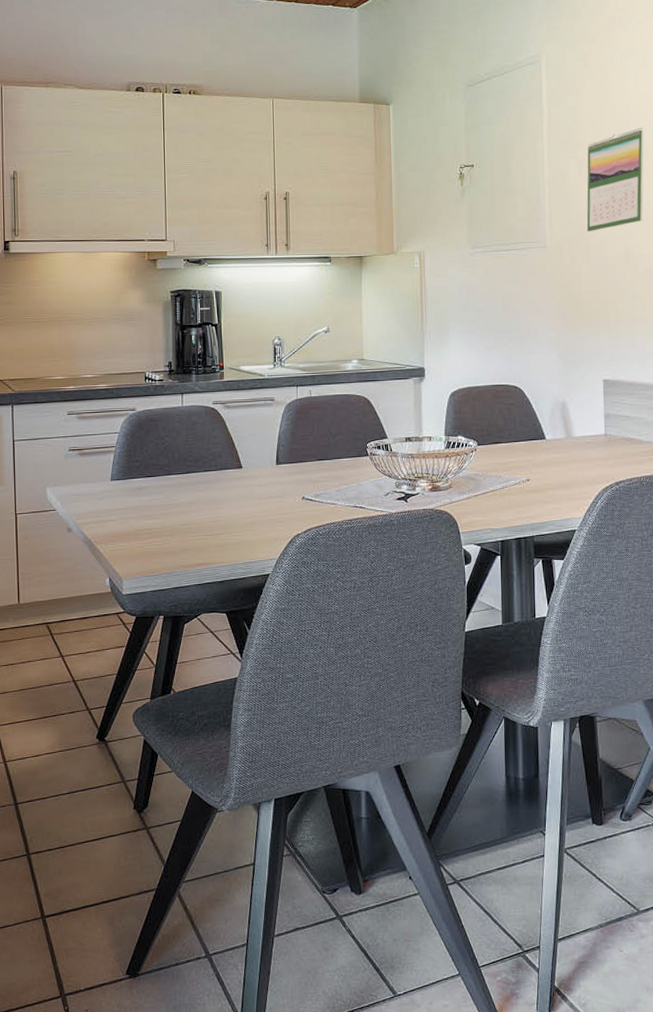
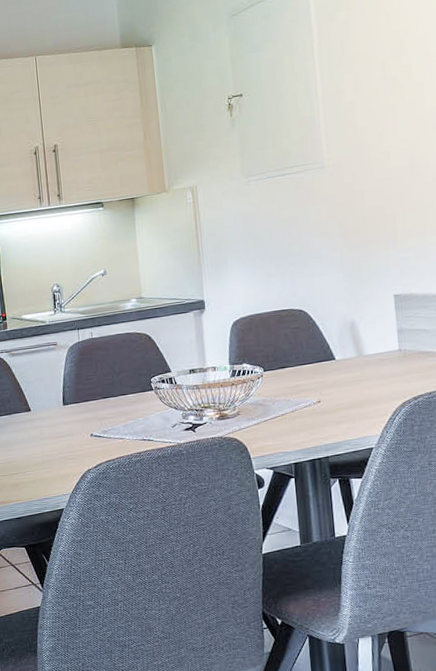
calendar: present [586,127,644,233] -> none [363,31,429,147]

